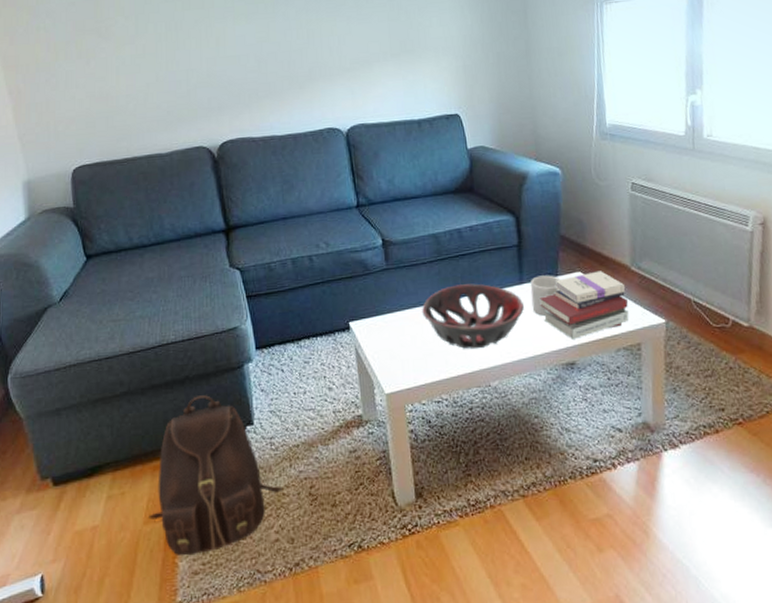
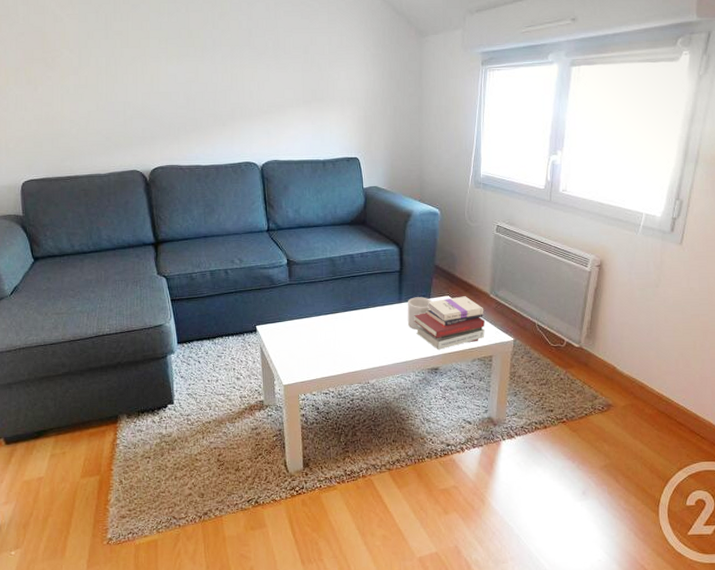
backpack: present [149,395,282,555] -> none [85,378,196,503]
decorative bowl: present [422,283,524,349] -> none [317,300,401,353]

